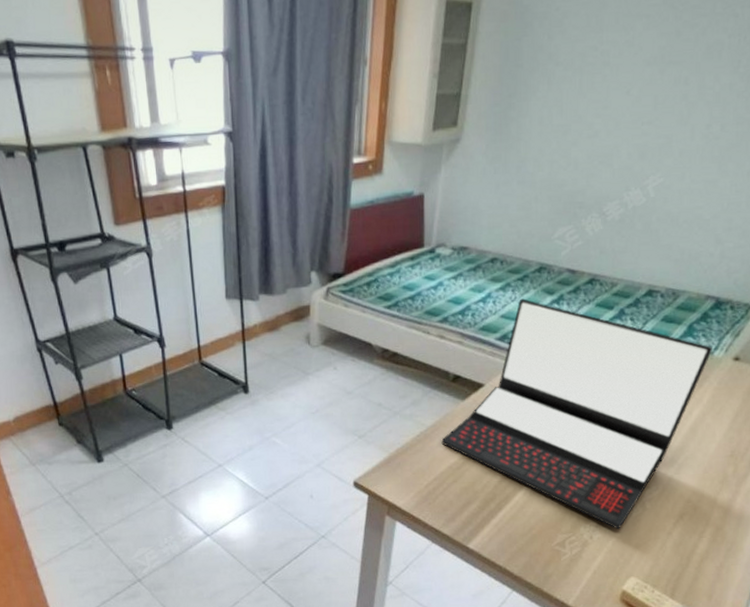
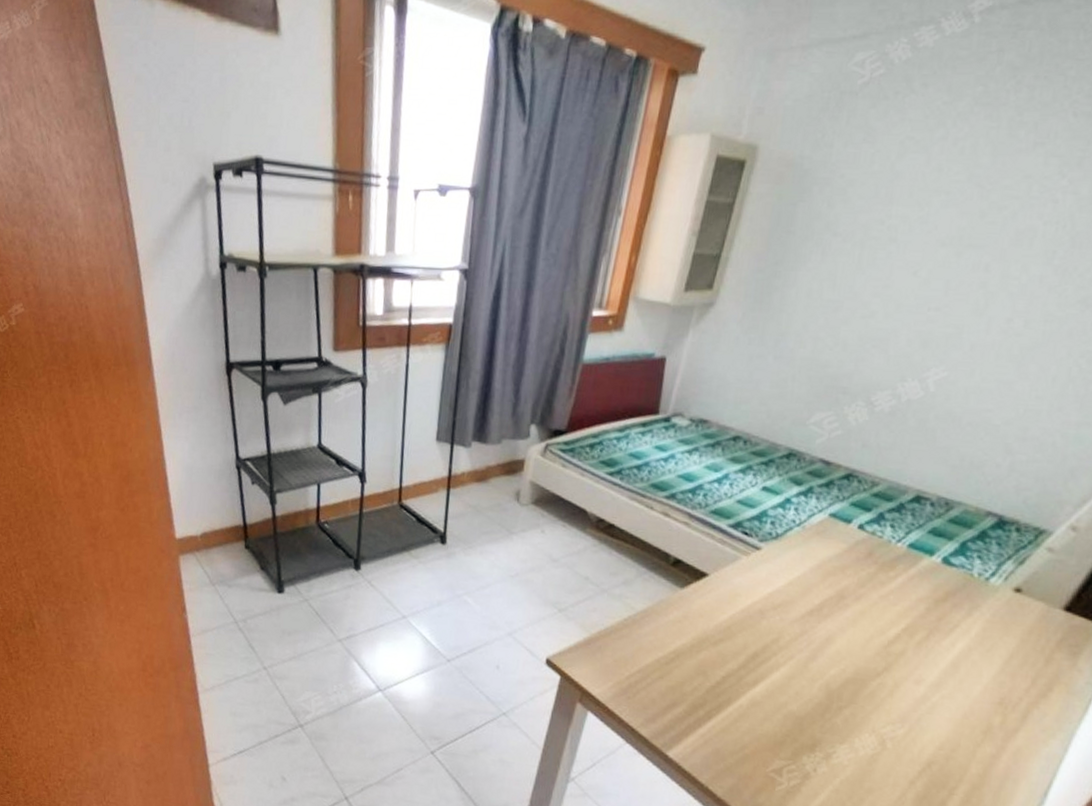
laptop: present [441,298,713,529] -> none [651,485,990,767]

